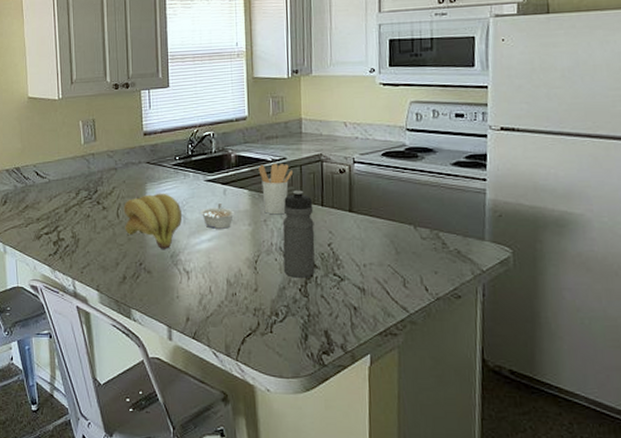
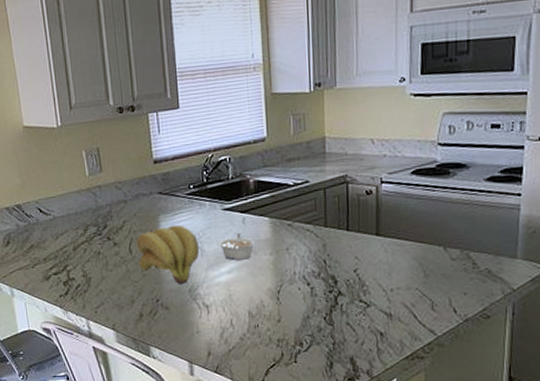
utensil holder: present [258,164,294,215] -> none [279,187,317,243]
water bottle: present [282,190,315,278] -> none [306,215,340,306]

